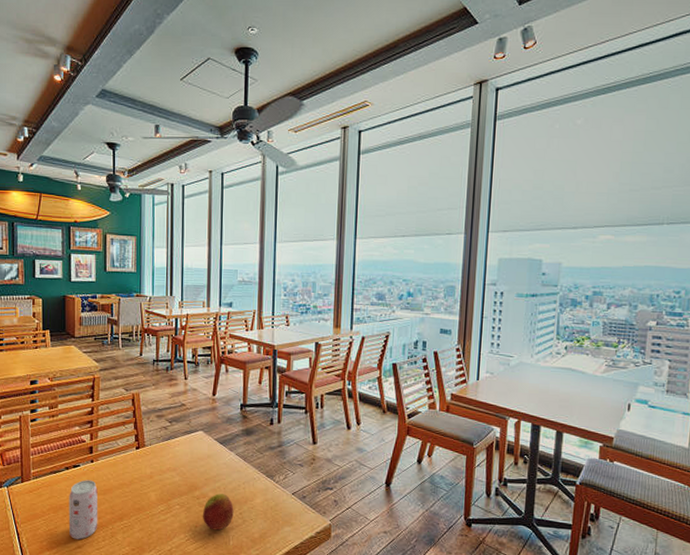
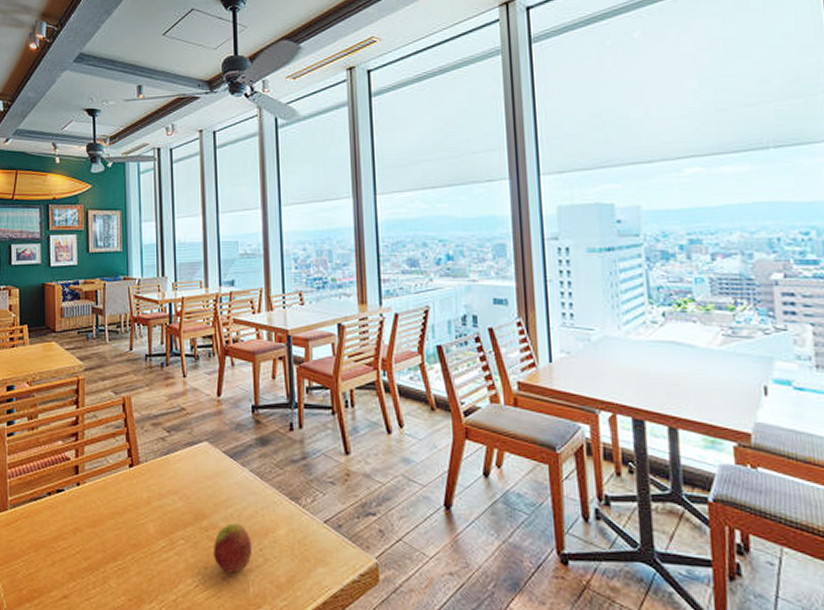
beverage can: present [68,480,98,540] -> none [52,508,87,587]

